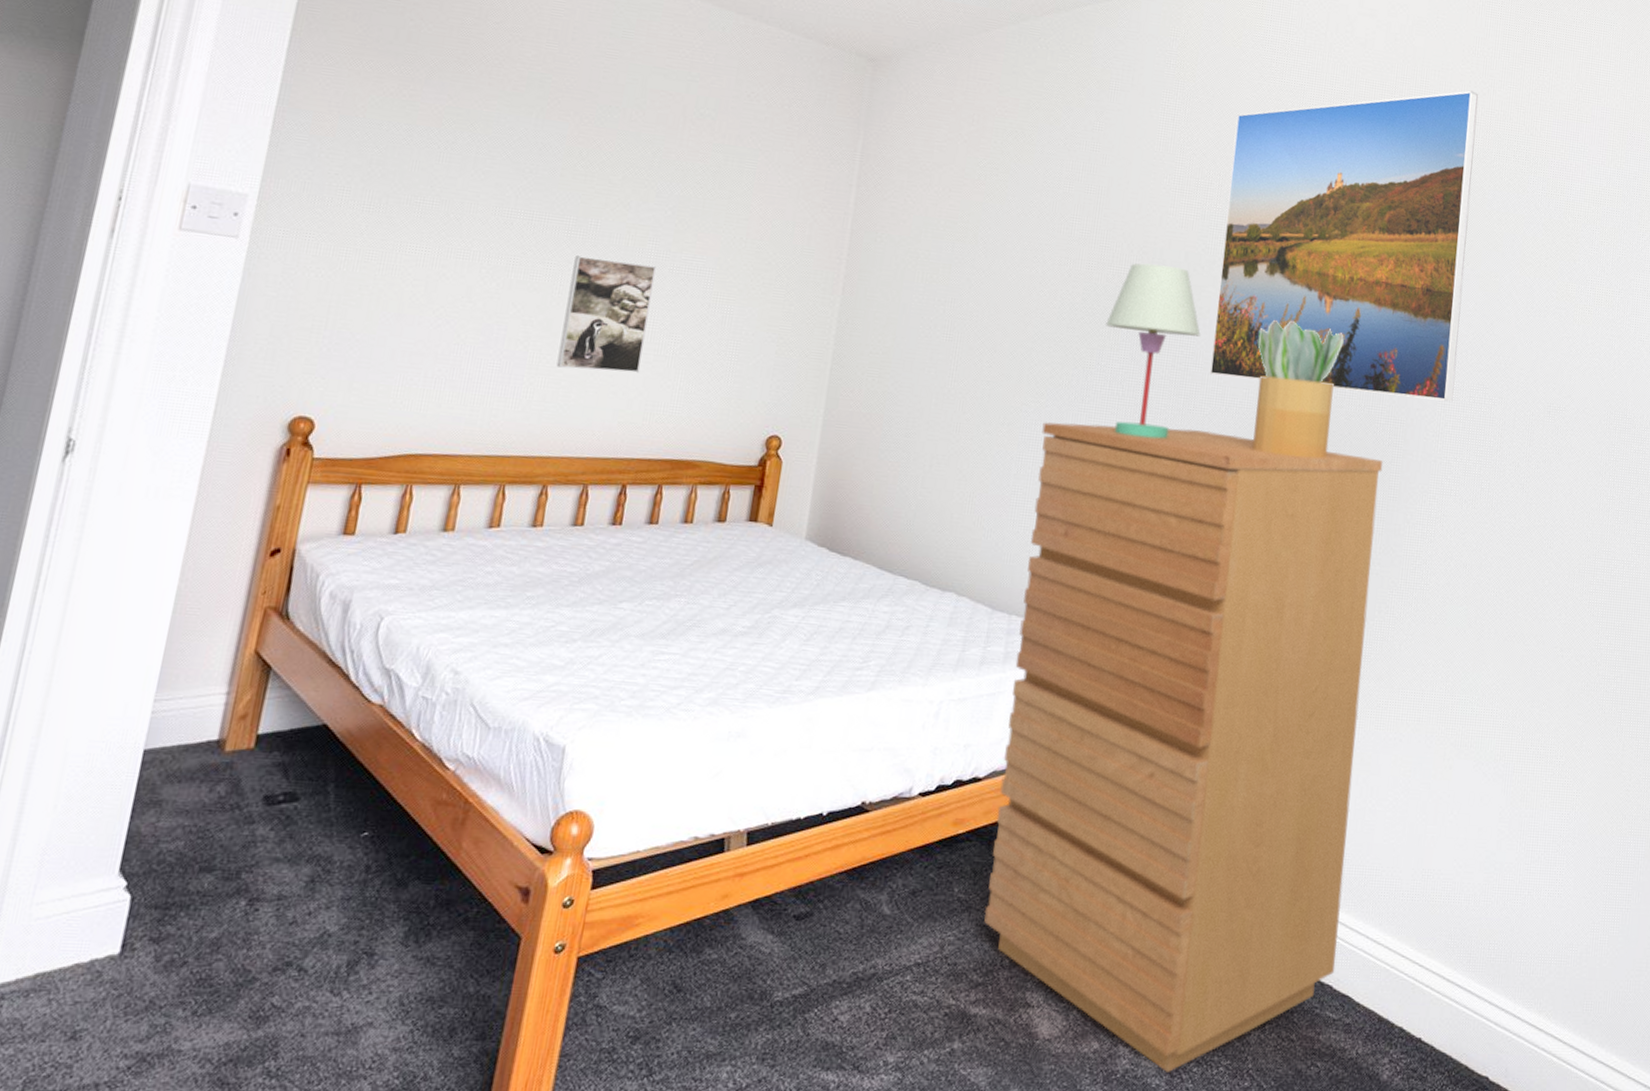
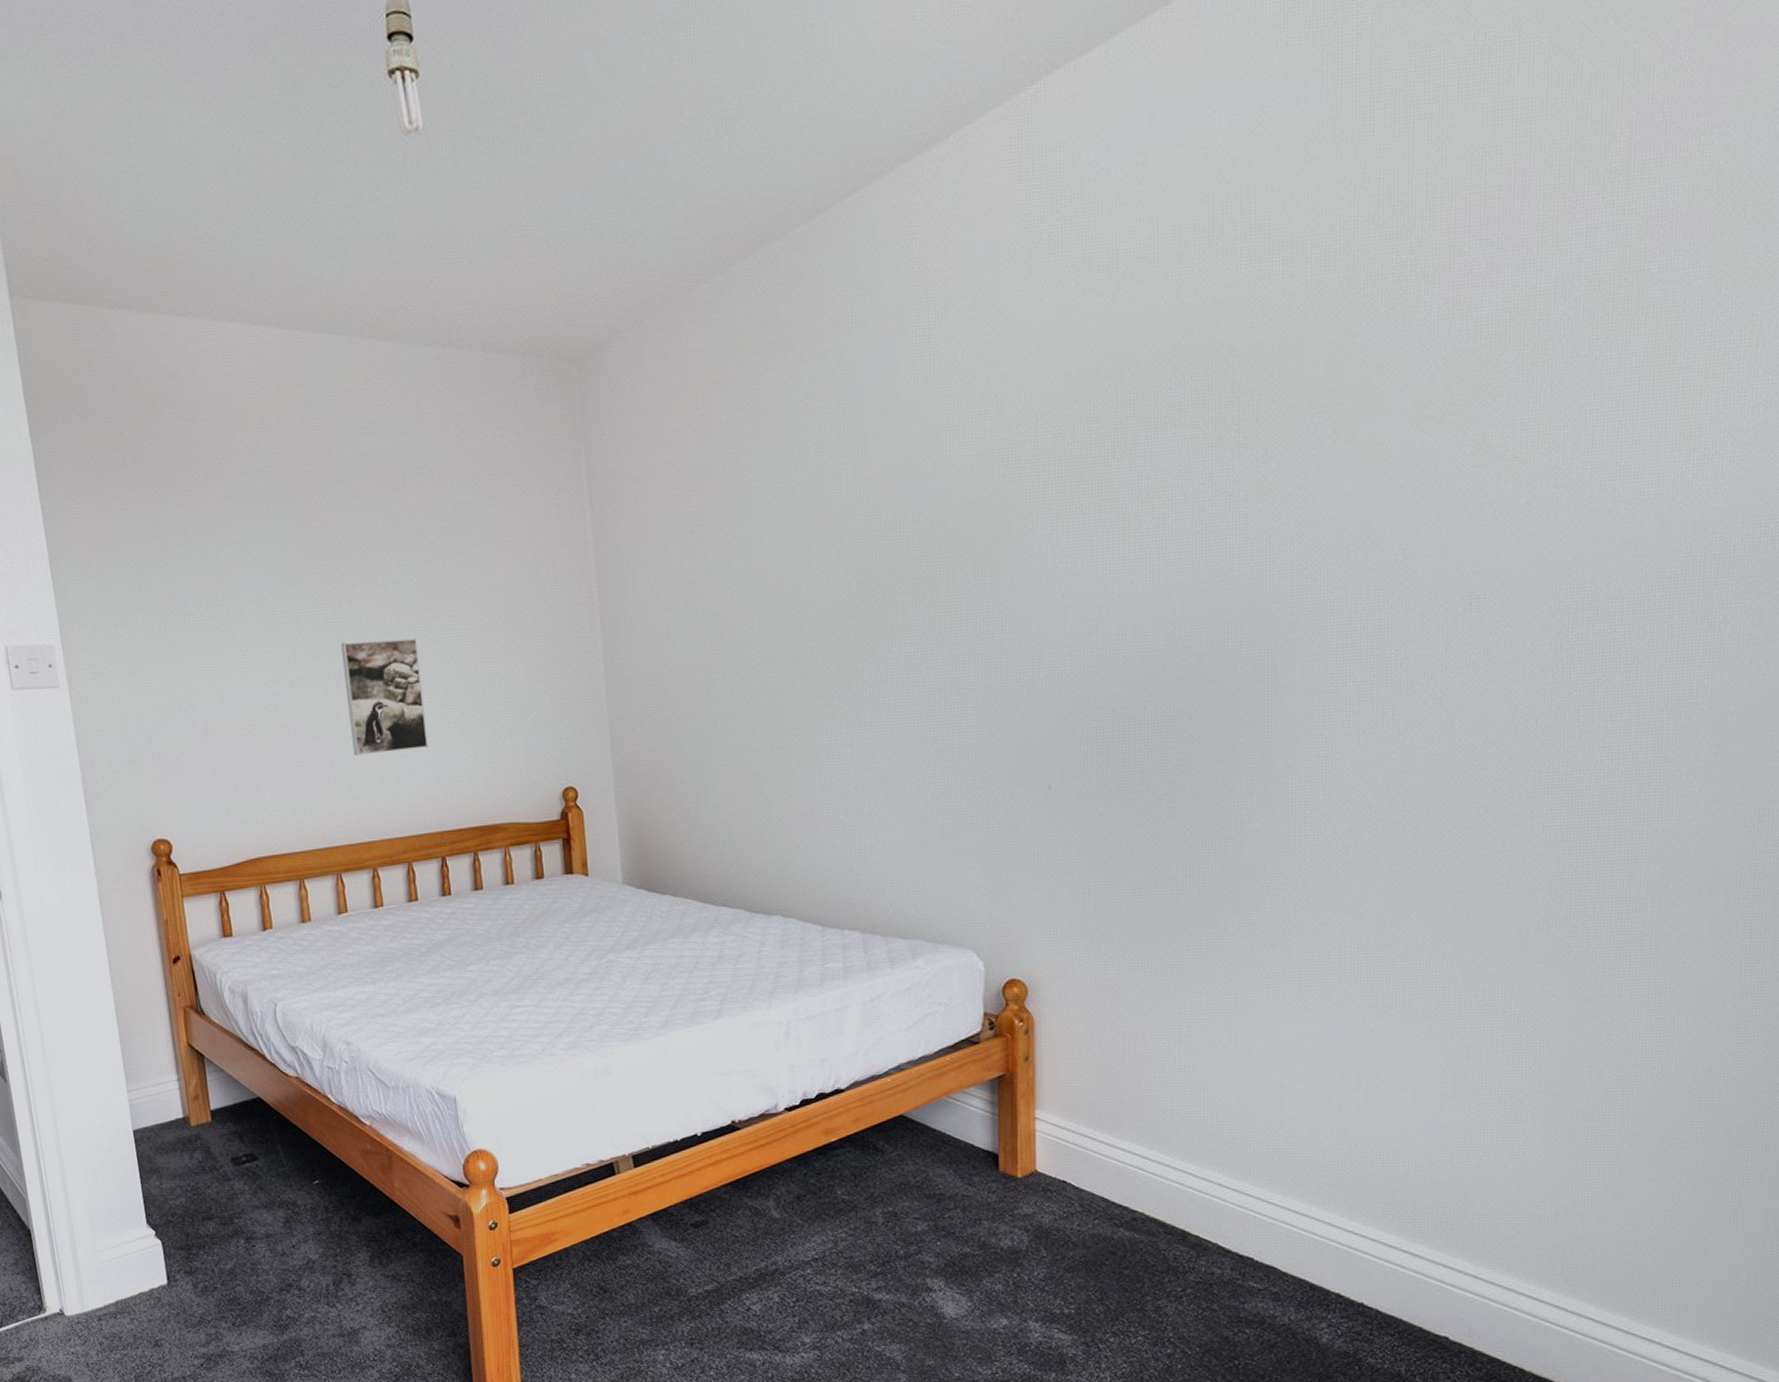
dresser: present [984,422,1384,1072] -> none [840,699,1255,1343]
table lamp: present [1106,263,1201,439] -> none [890,521,1002,725]
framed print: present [1209,90,1478,402] -> none [1007,198,1335,639]
potted plant: present [1252,319,1344,459] -> none [1073,555,1182,717]

